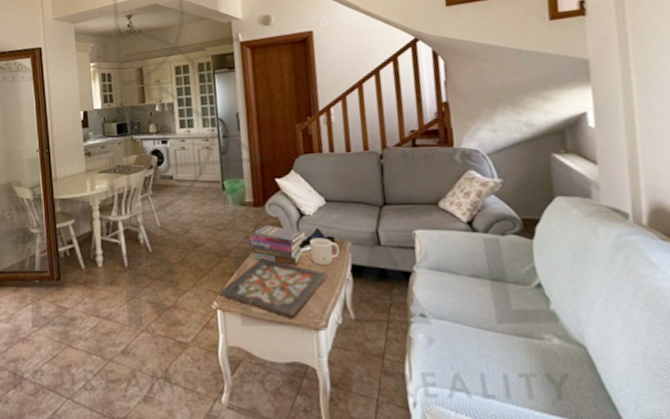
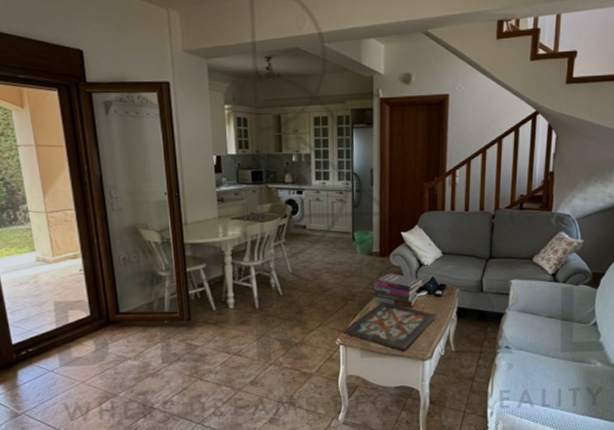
mug: present [310,238,341,266] -> none [425,285,450,309]

